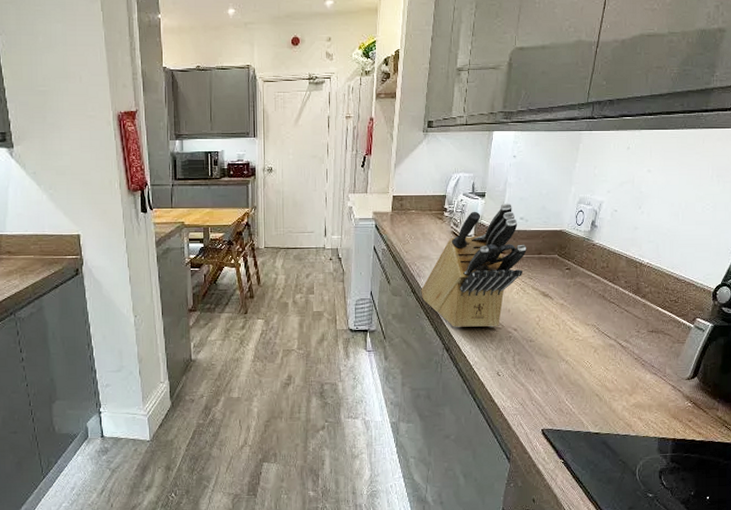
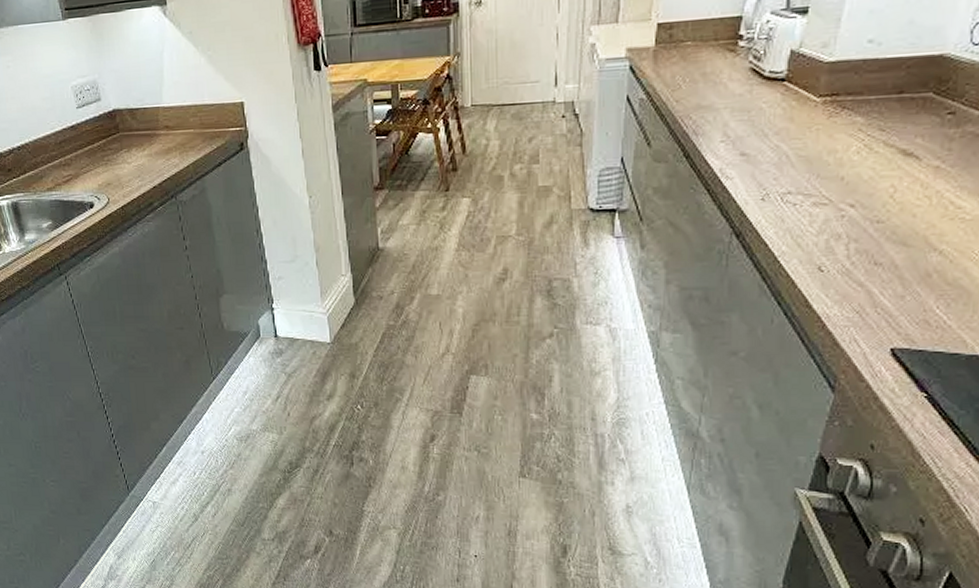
knife block: present [421,202,527,328] -> none [698,19,878,205]

